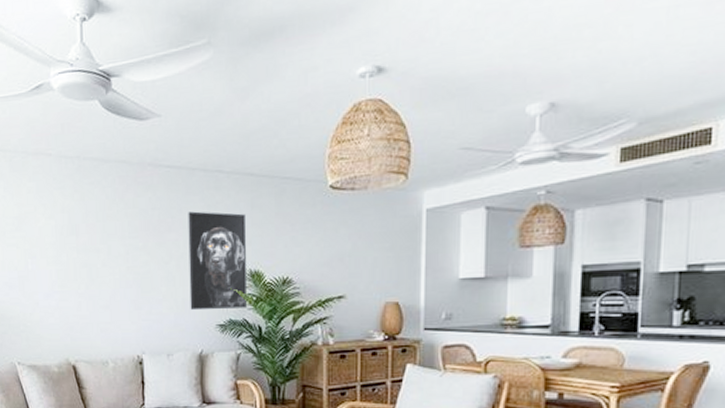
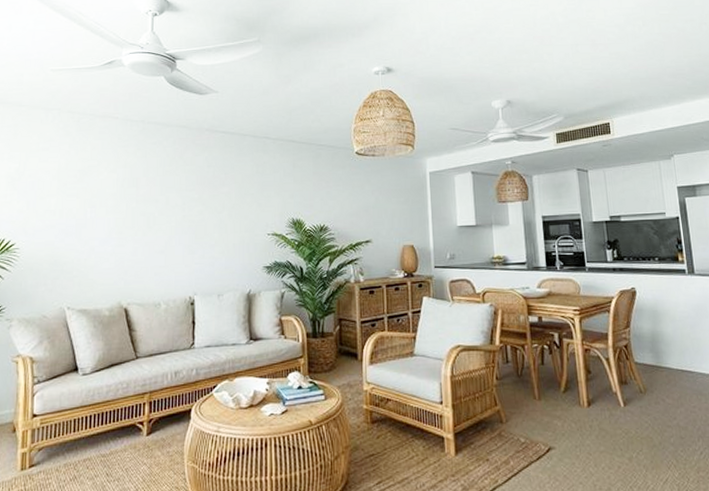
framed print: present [188,211,246,311] -> none [239,169,290,254]

